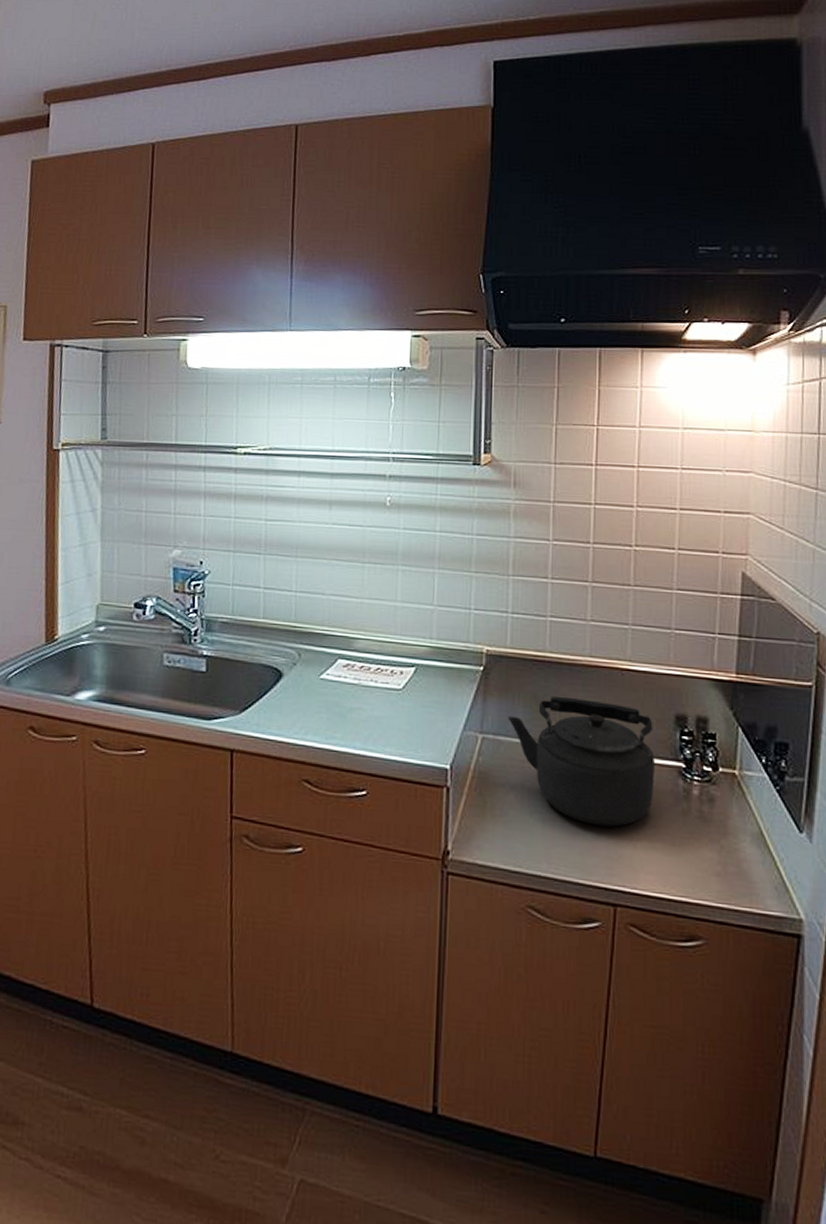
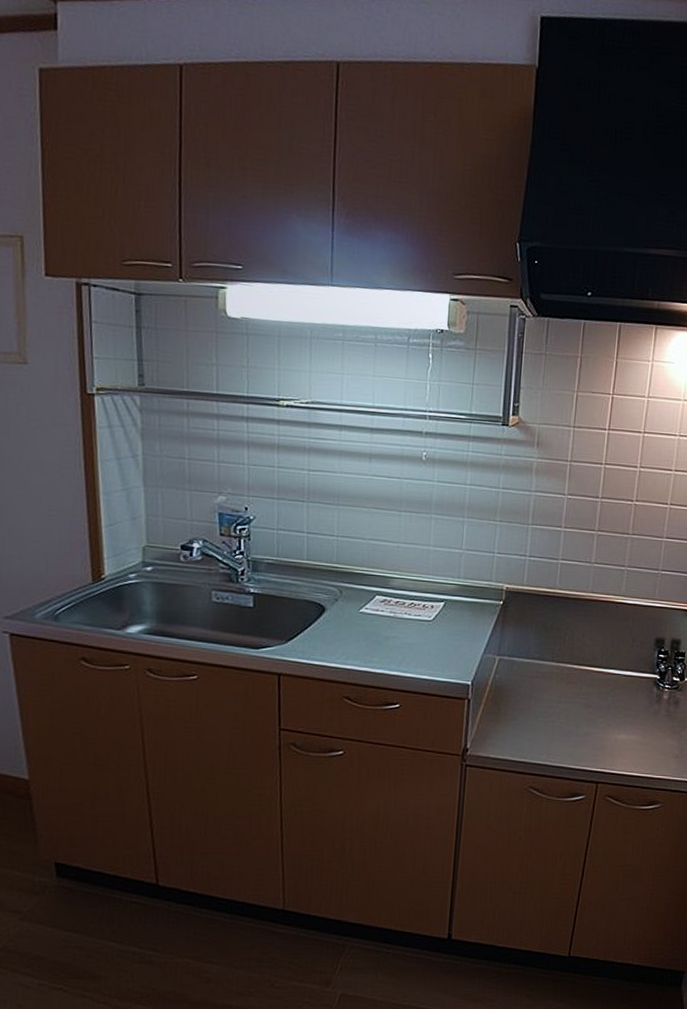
kettle: present [507,695,654,827] -> none [521,624,638,725]

